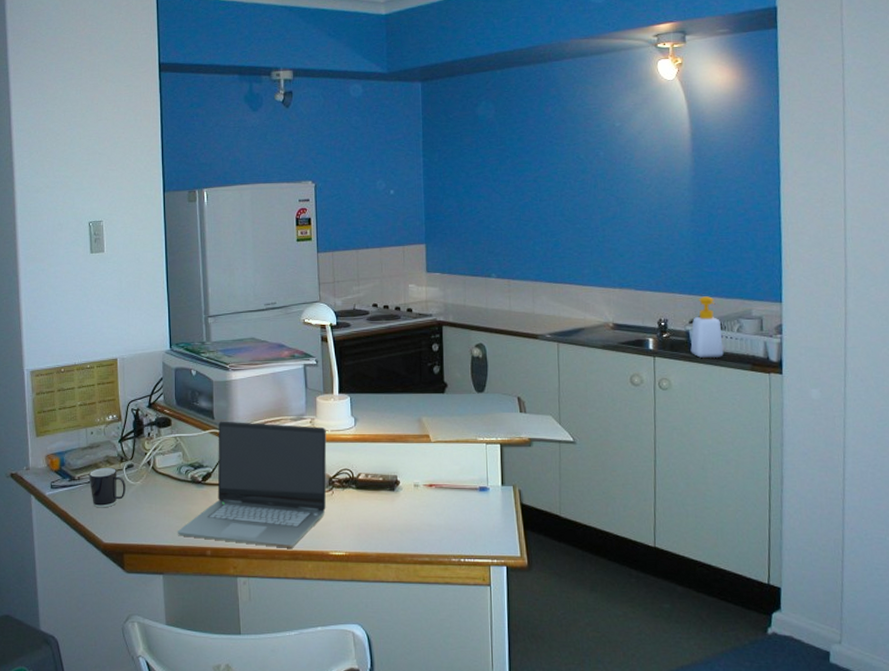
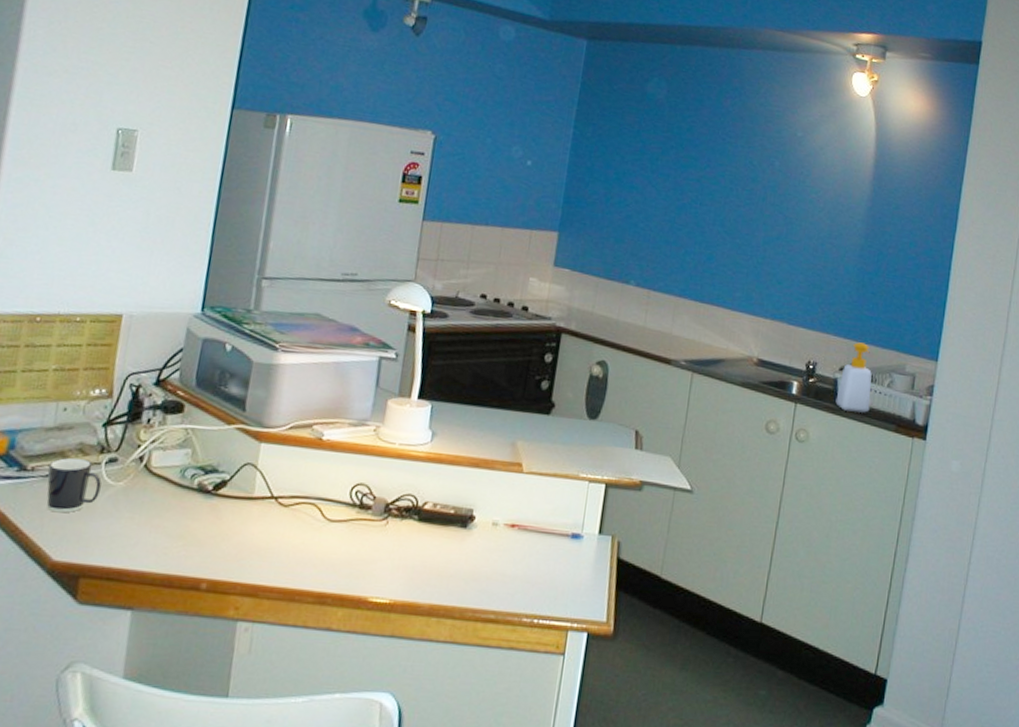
laptop: present [177,421,327,548] -> none [163,415,393,589]

